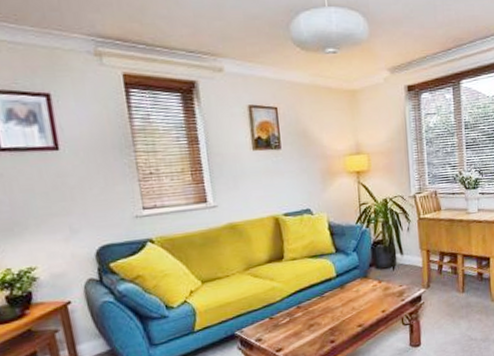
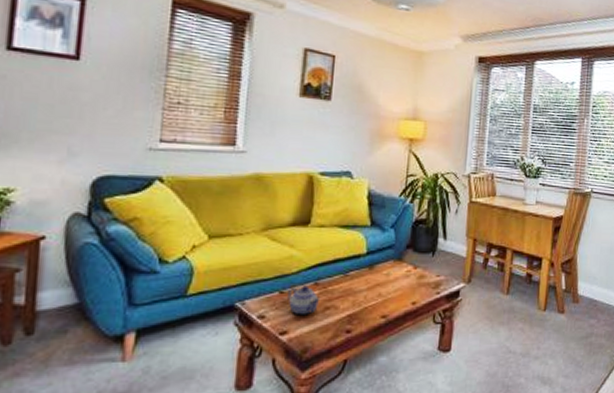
teapot: none [276,309,305,335] -> present [288,285,321,315]

